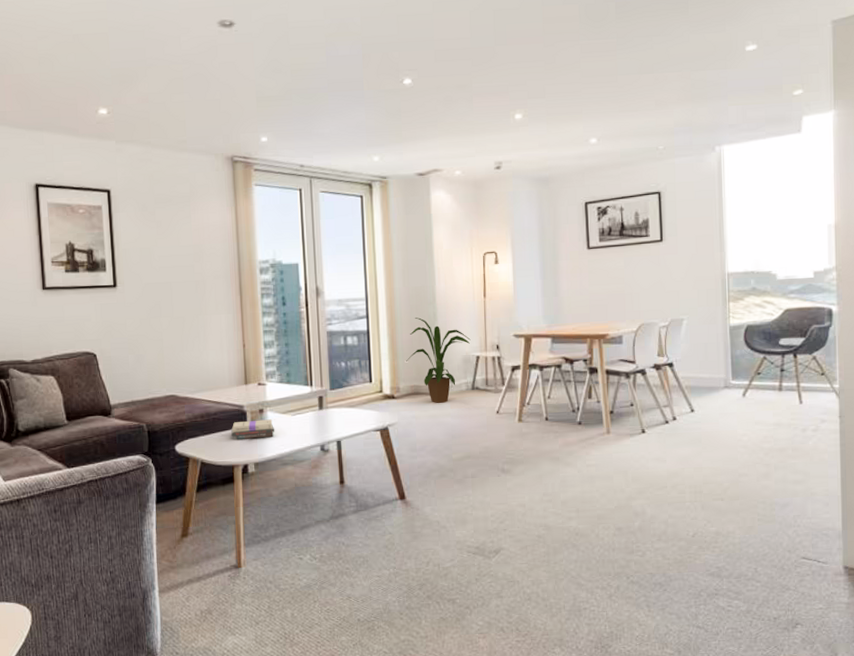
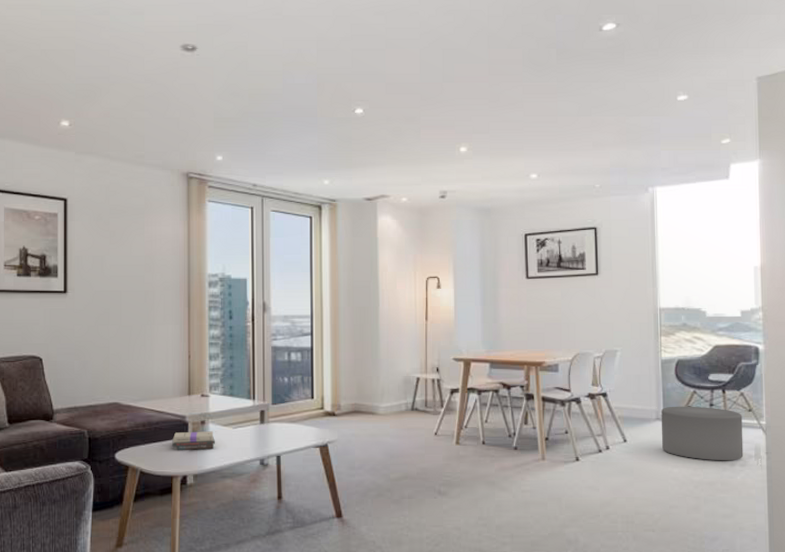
house plant: present [406,317,471,403] -> none [348,337,412,422]
pouf: none [730,372,816,427] -> present [661,406,744,461]

